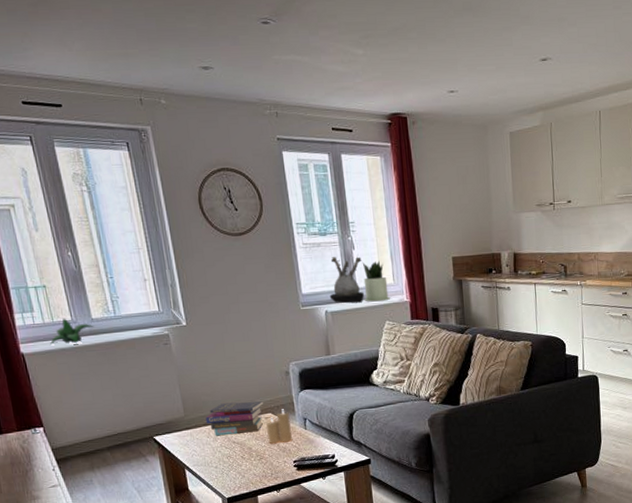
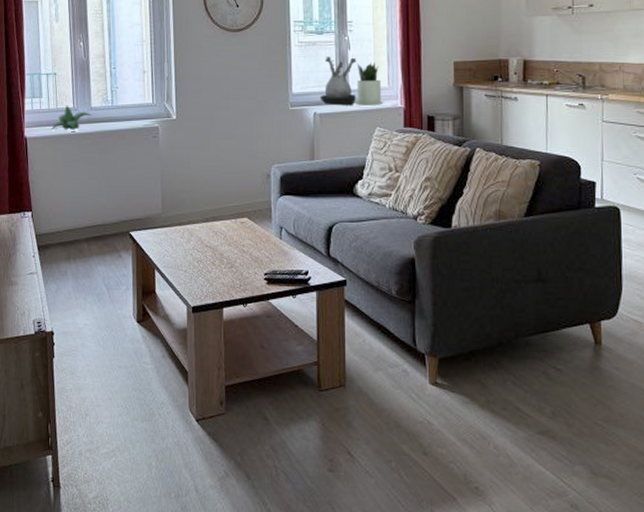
books: present [205,401,264,436] -> none [182,203,241,238]
candle: present [266,409,292,443] -> none [241,214,267,251]

